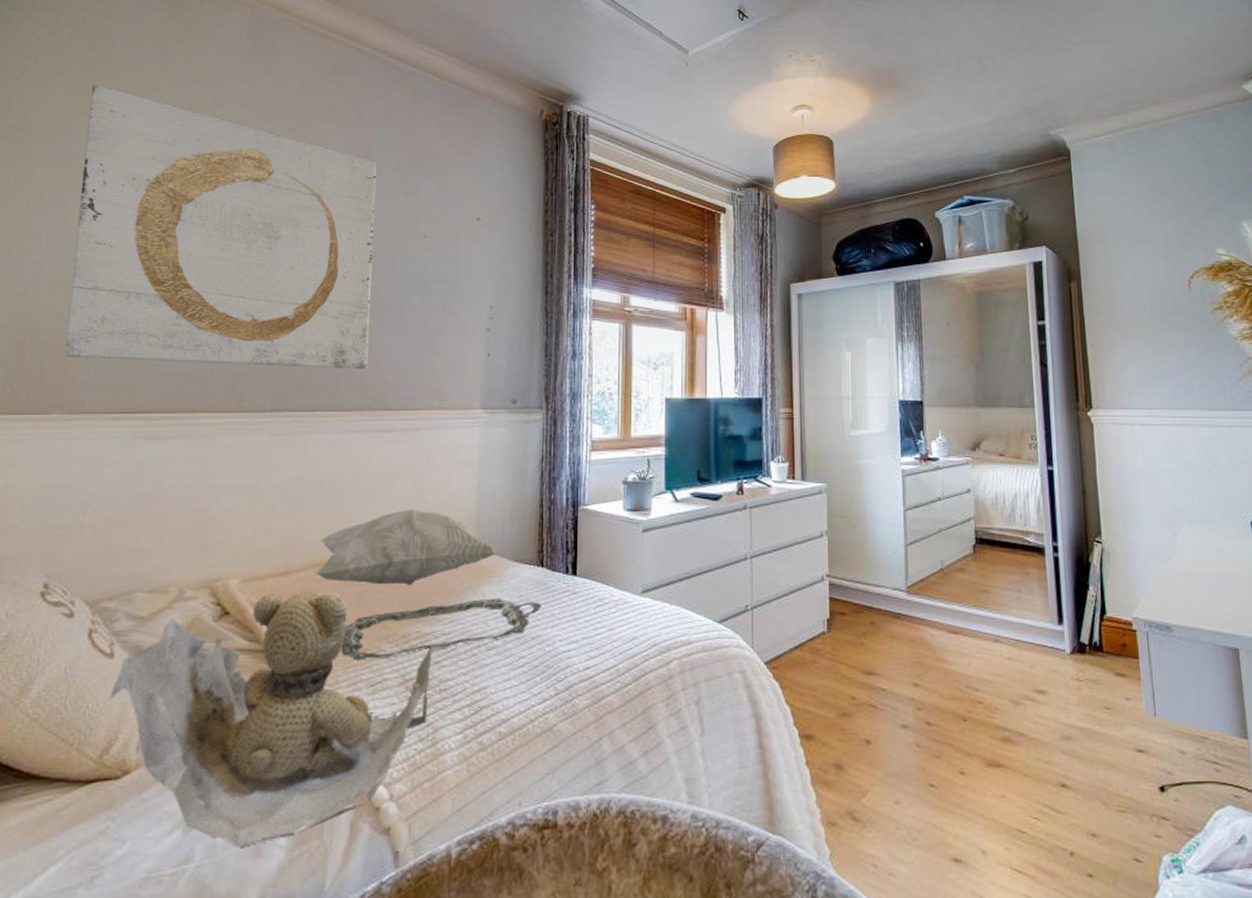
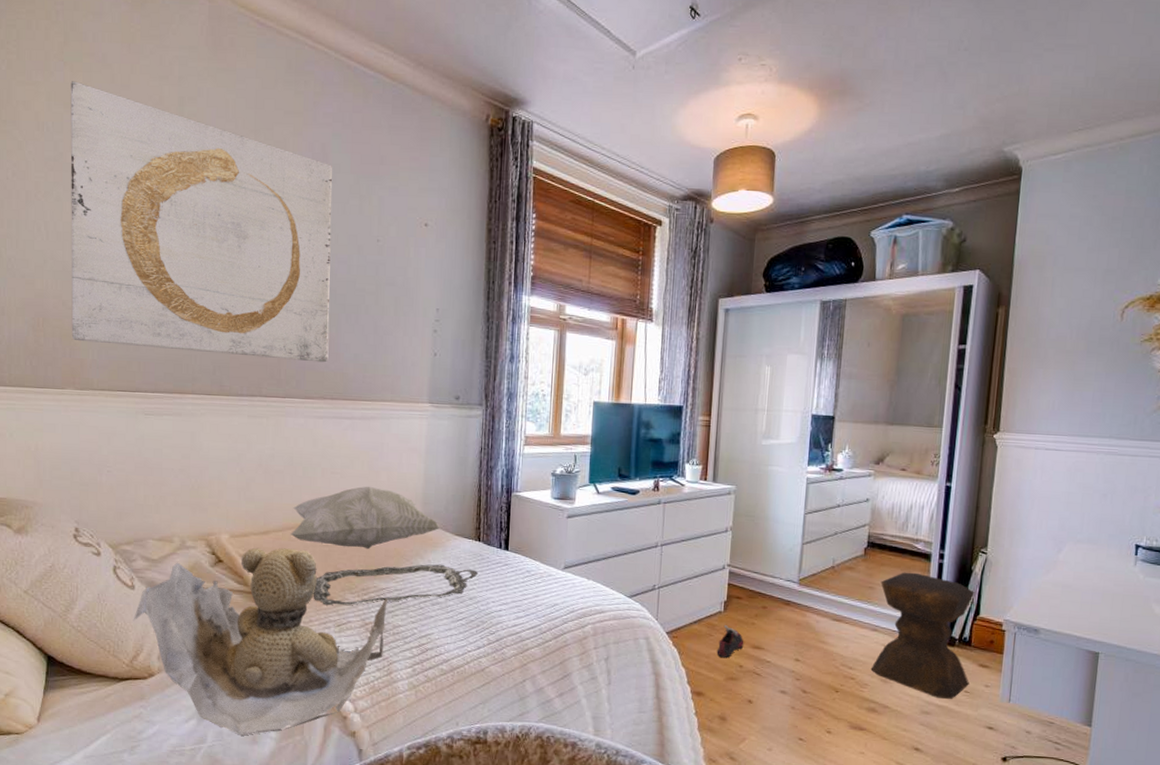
shoe: none [824,648,854,690] -> present [717,625,744,658]
stool: none [995,570,1109,719] -> present [870,572,976,699]

